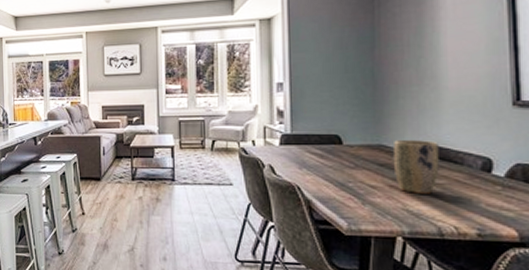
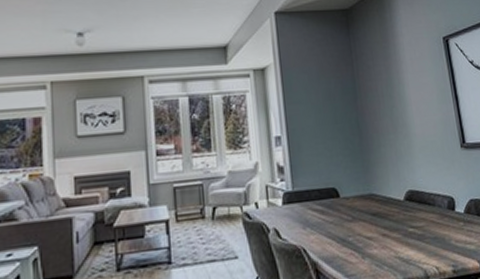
plant pot: present [392,140,439,194] -> none [381,185,419,240]

